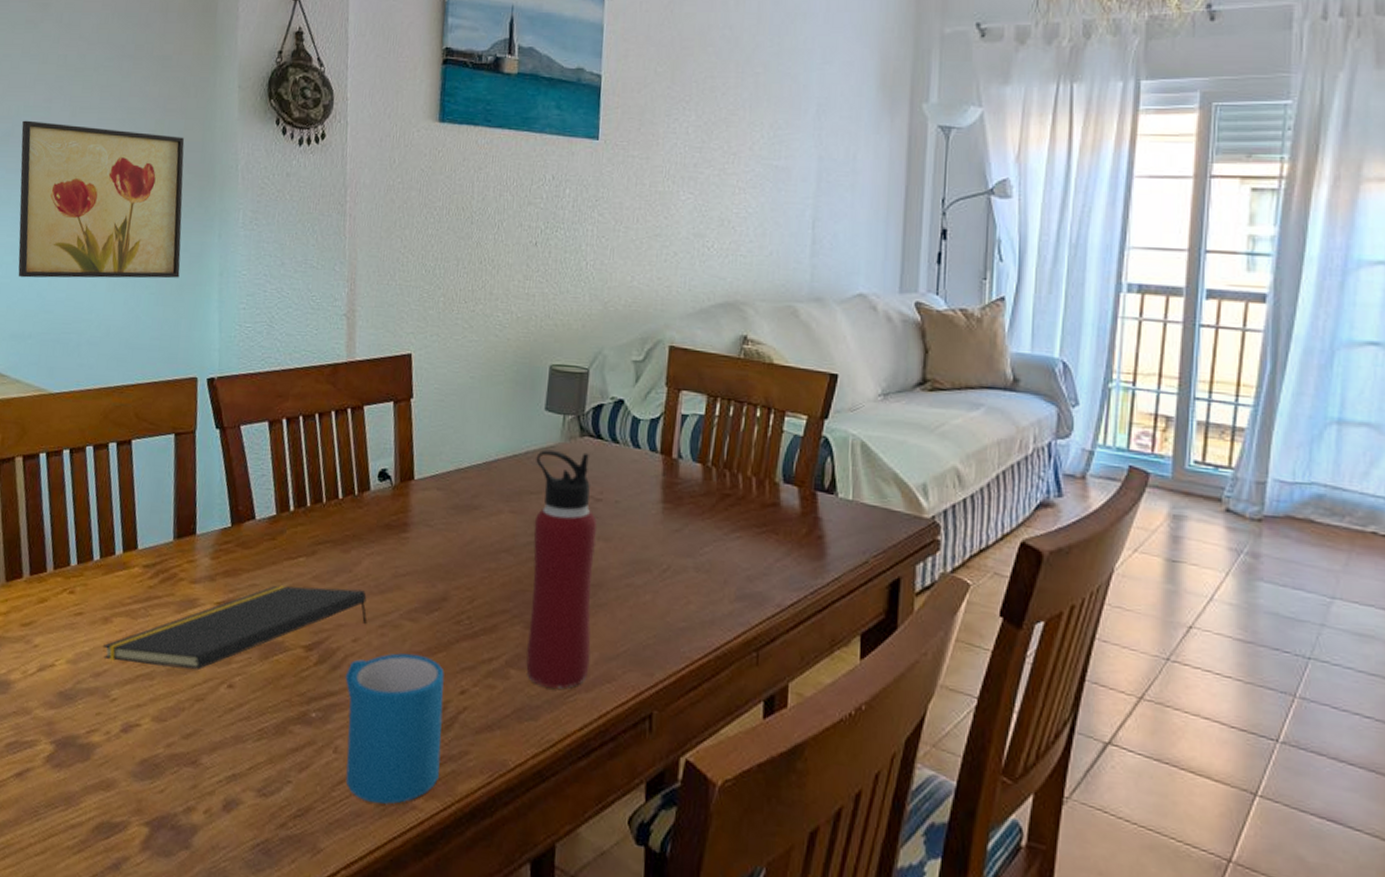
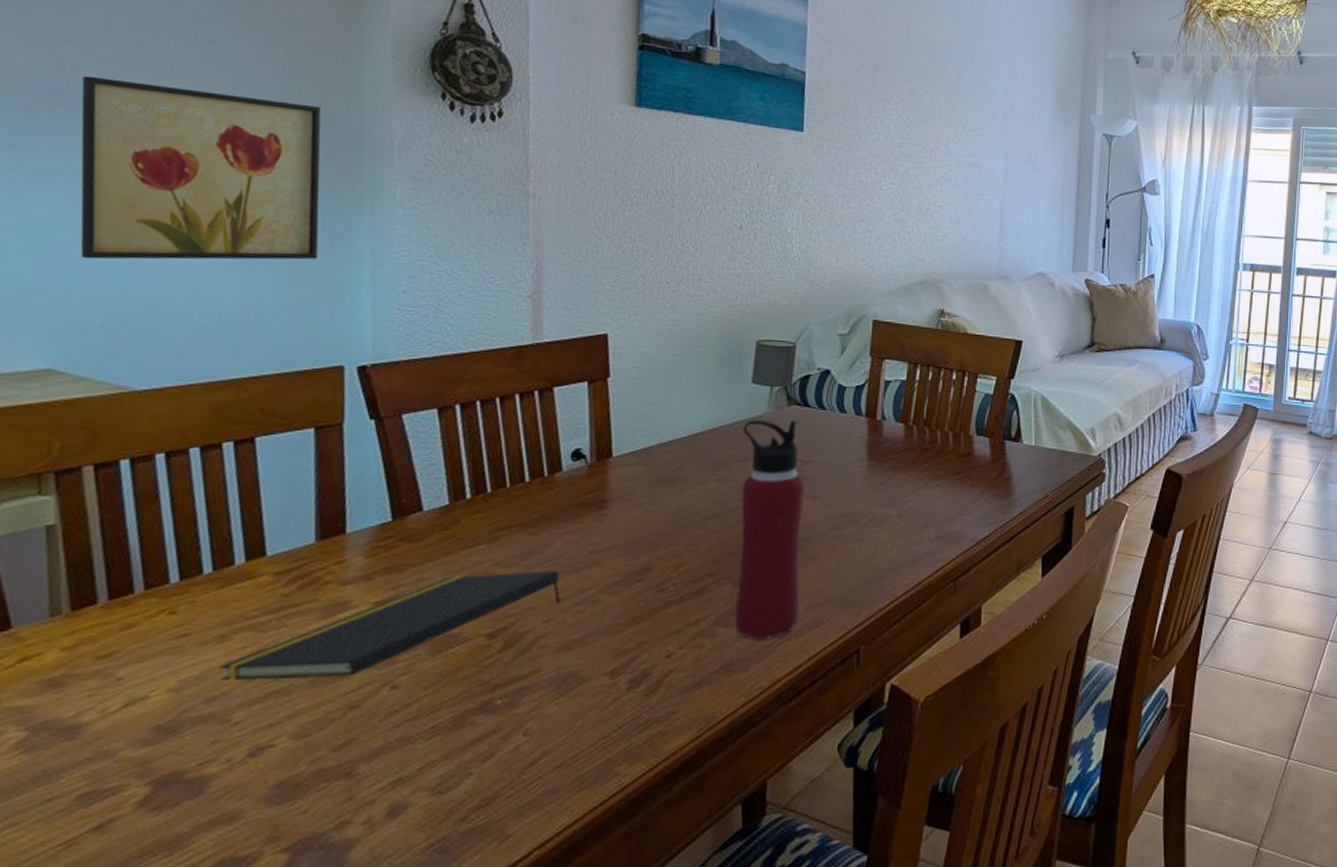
mug: present [345,653,444,804] -> none [535,626,649,779]

